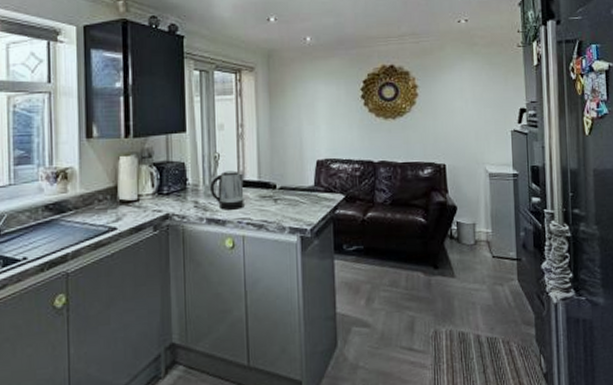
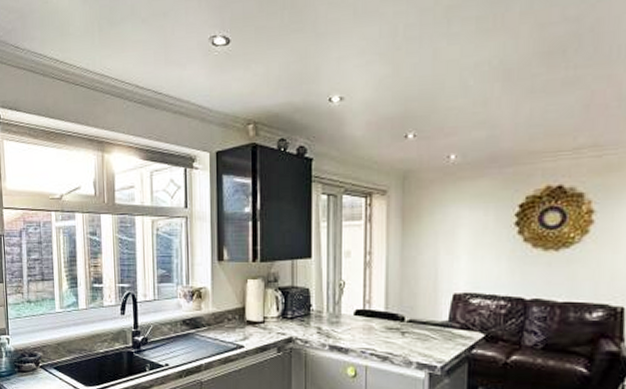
kettle: present [210,170,244,210] -> none [334,299,369,339]

